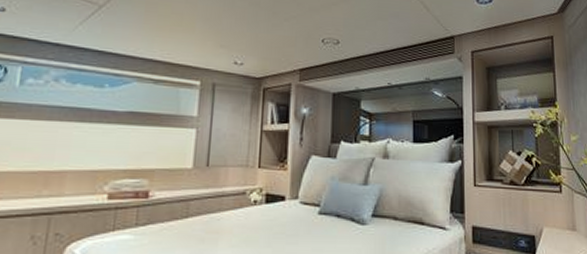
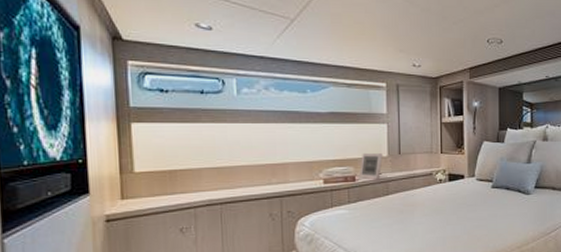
picture frame: none [154,162,187,196] -> present [360,152,383,179]

